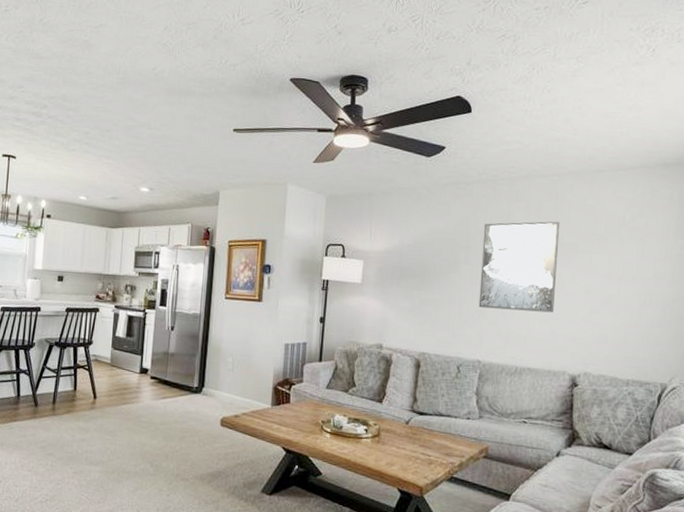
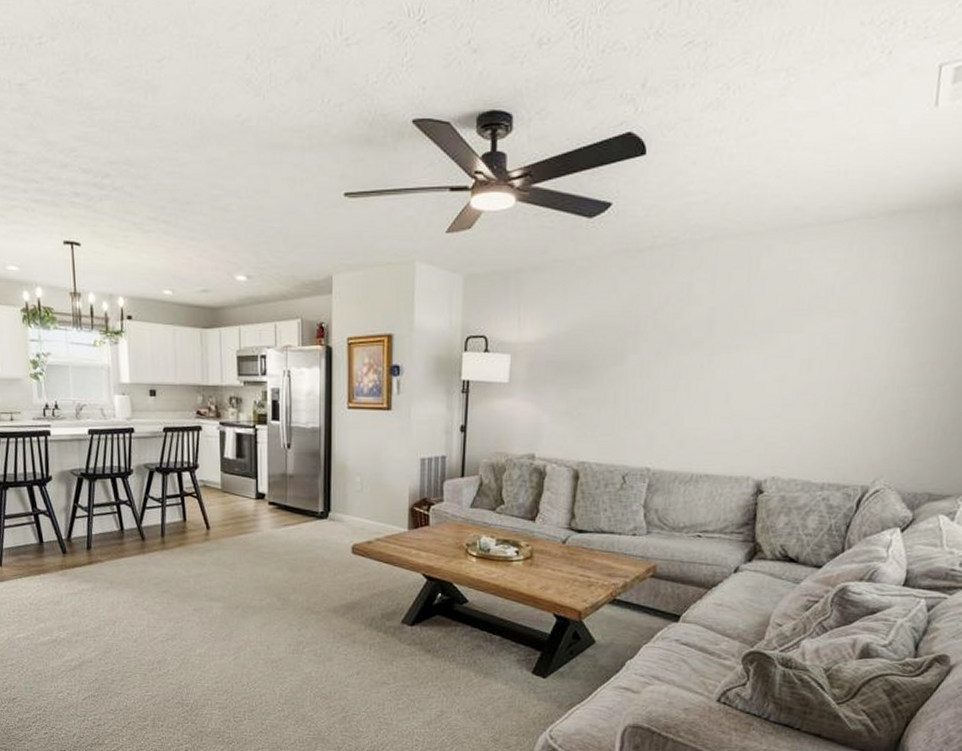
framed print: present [478,221,559,313] -> none [649,294,752,408]

